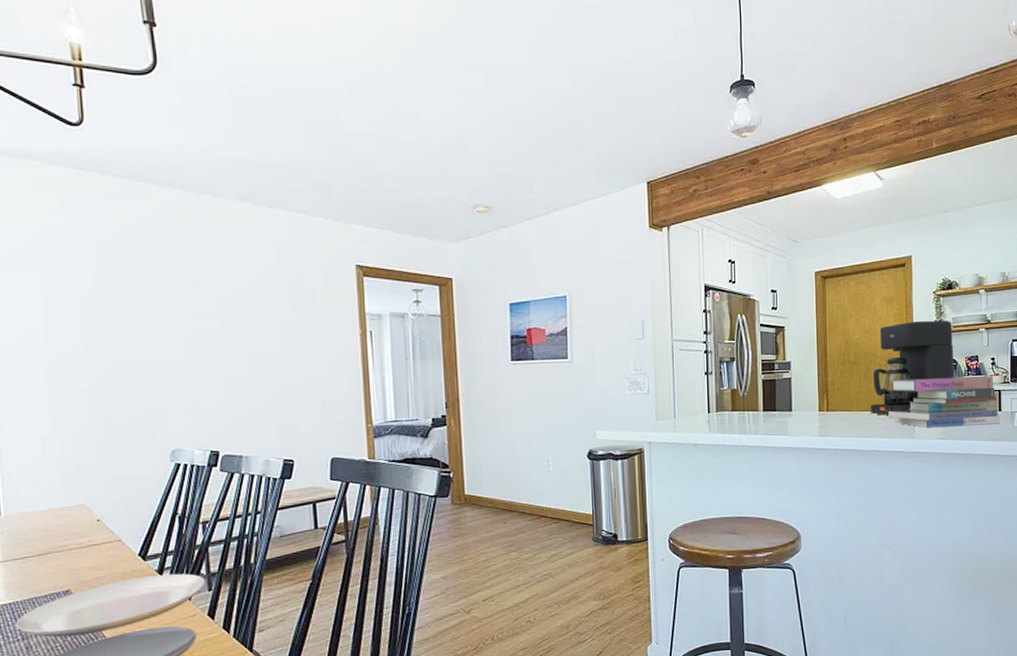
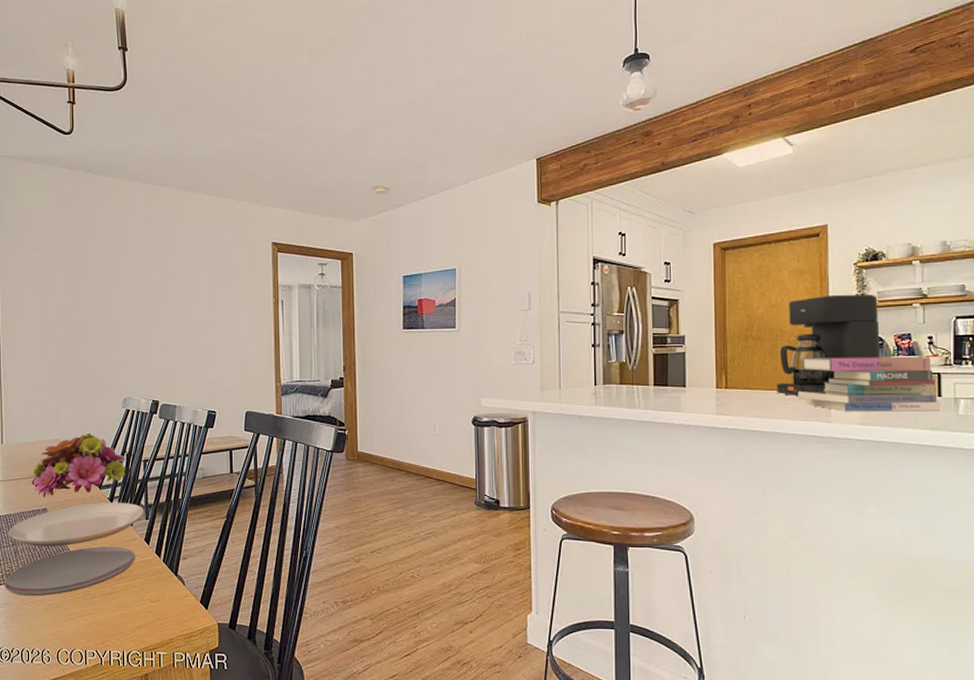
flower bouquet: none [46,494,179,578] -> present [32,433,126,498]

